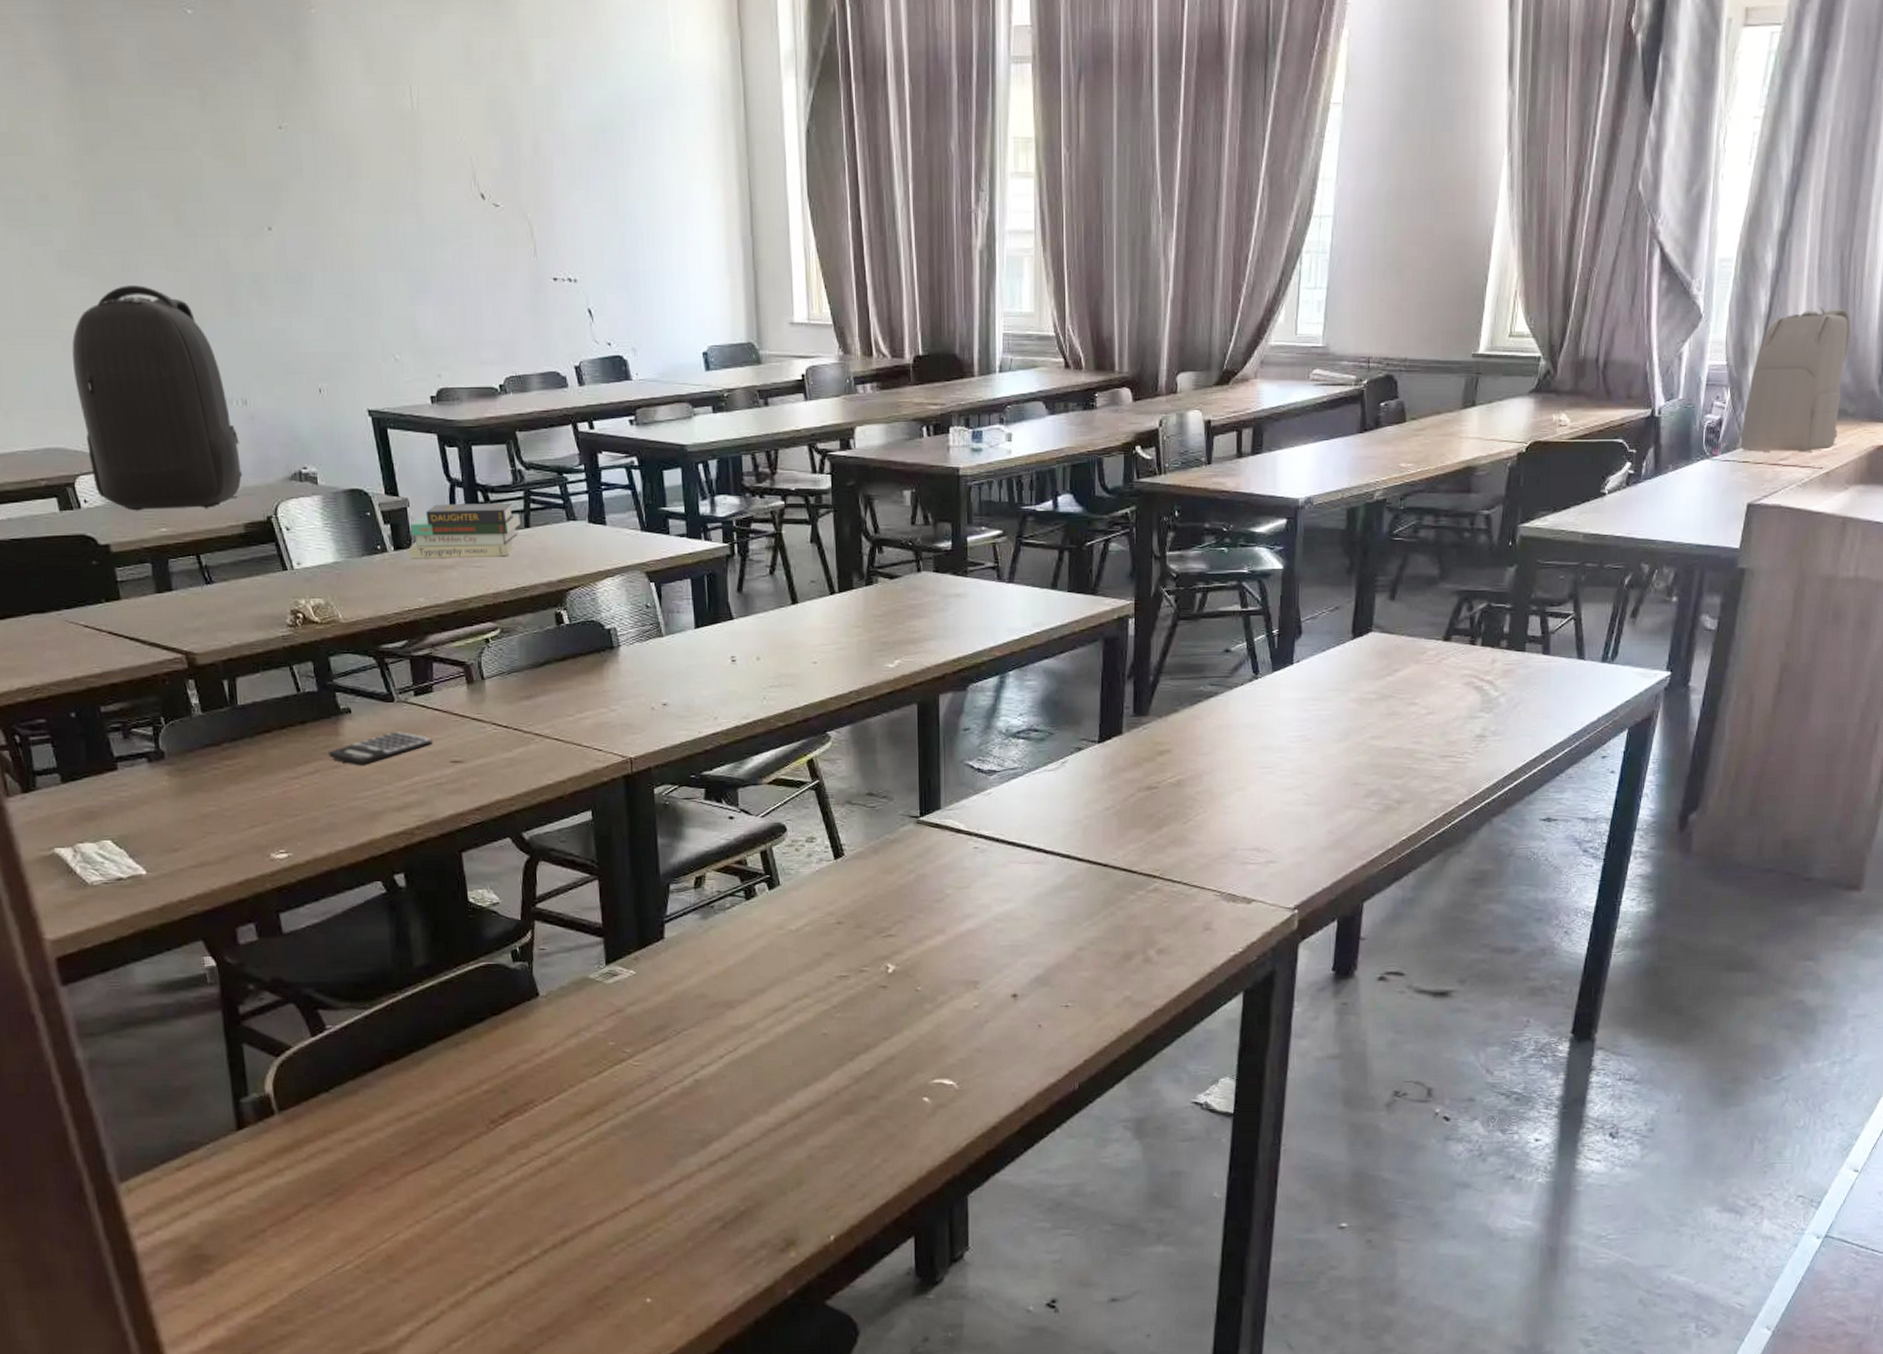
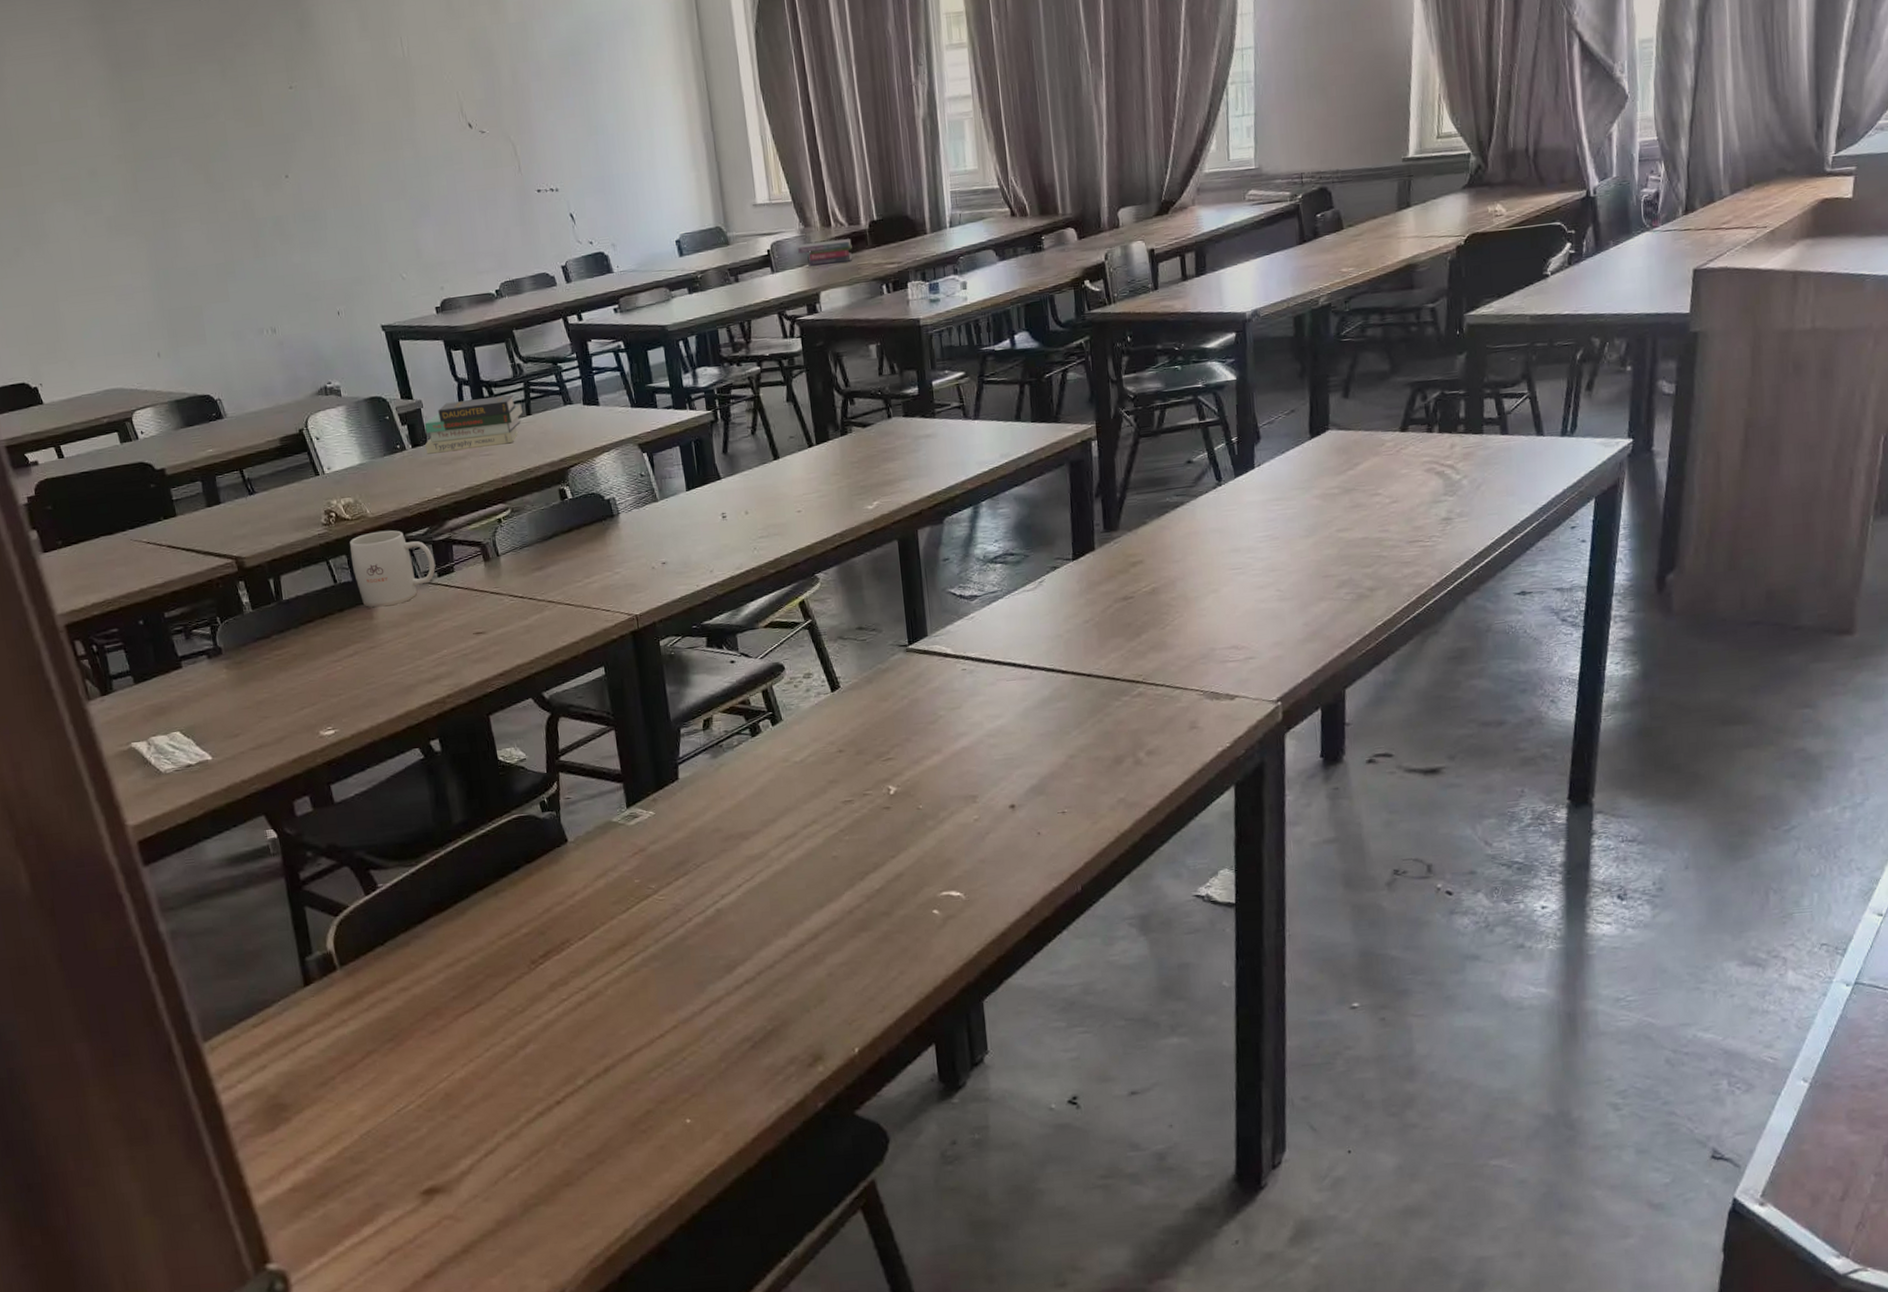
backpack: present [72,285,243,511] -> none [123,239,276,437]
mug: none [317,639,412,723] -> present [349,530,435,608]
calculator: present [327,730,432,765] -> none [364,610,457,644]
books: none [835,372,894,399] -> present [798,239,852,267]
backpack: present [1740,305,1851,452] -> none [1679,72,1781,220]

